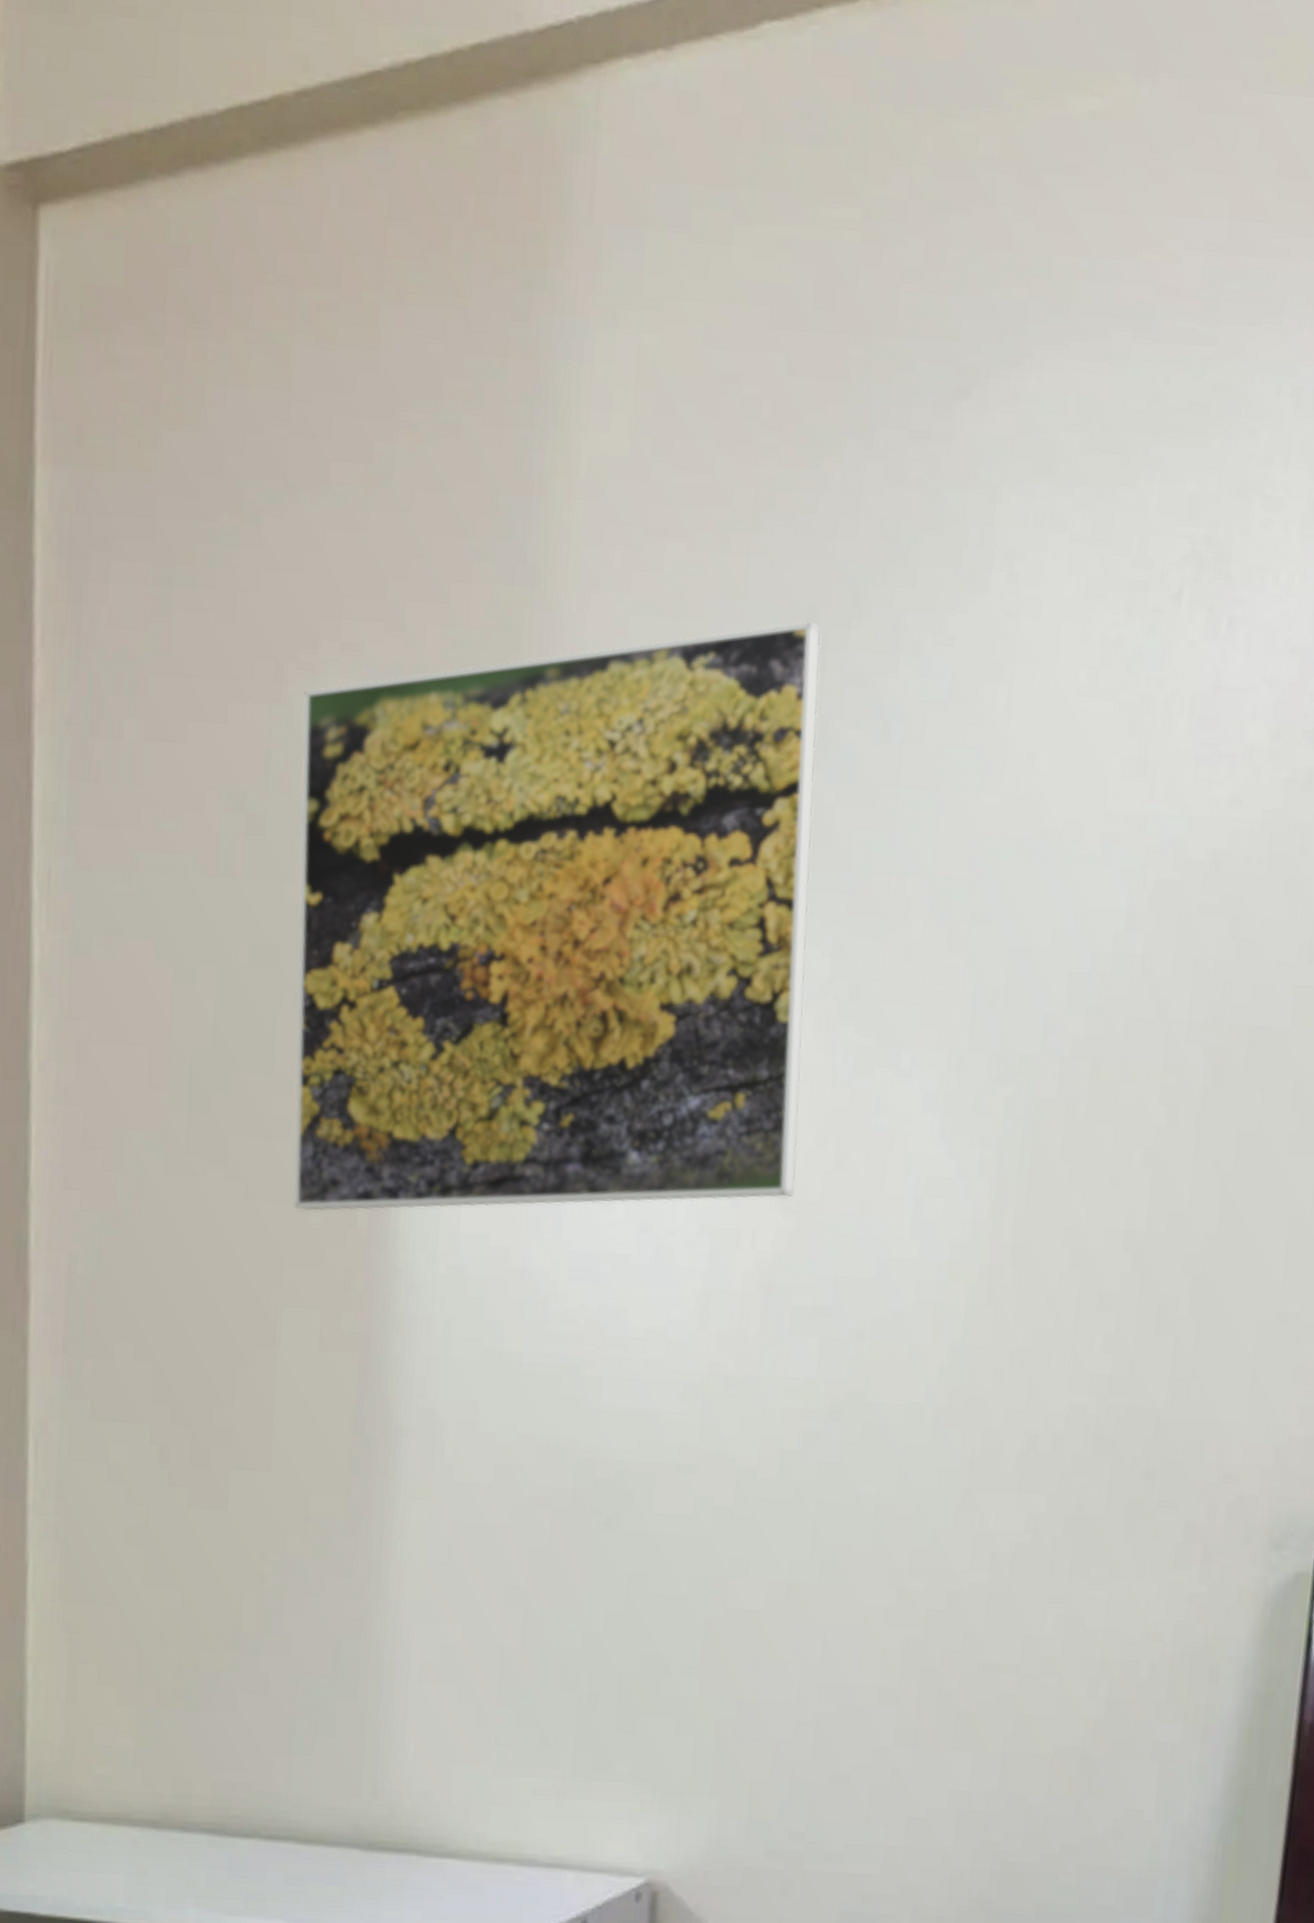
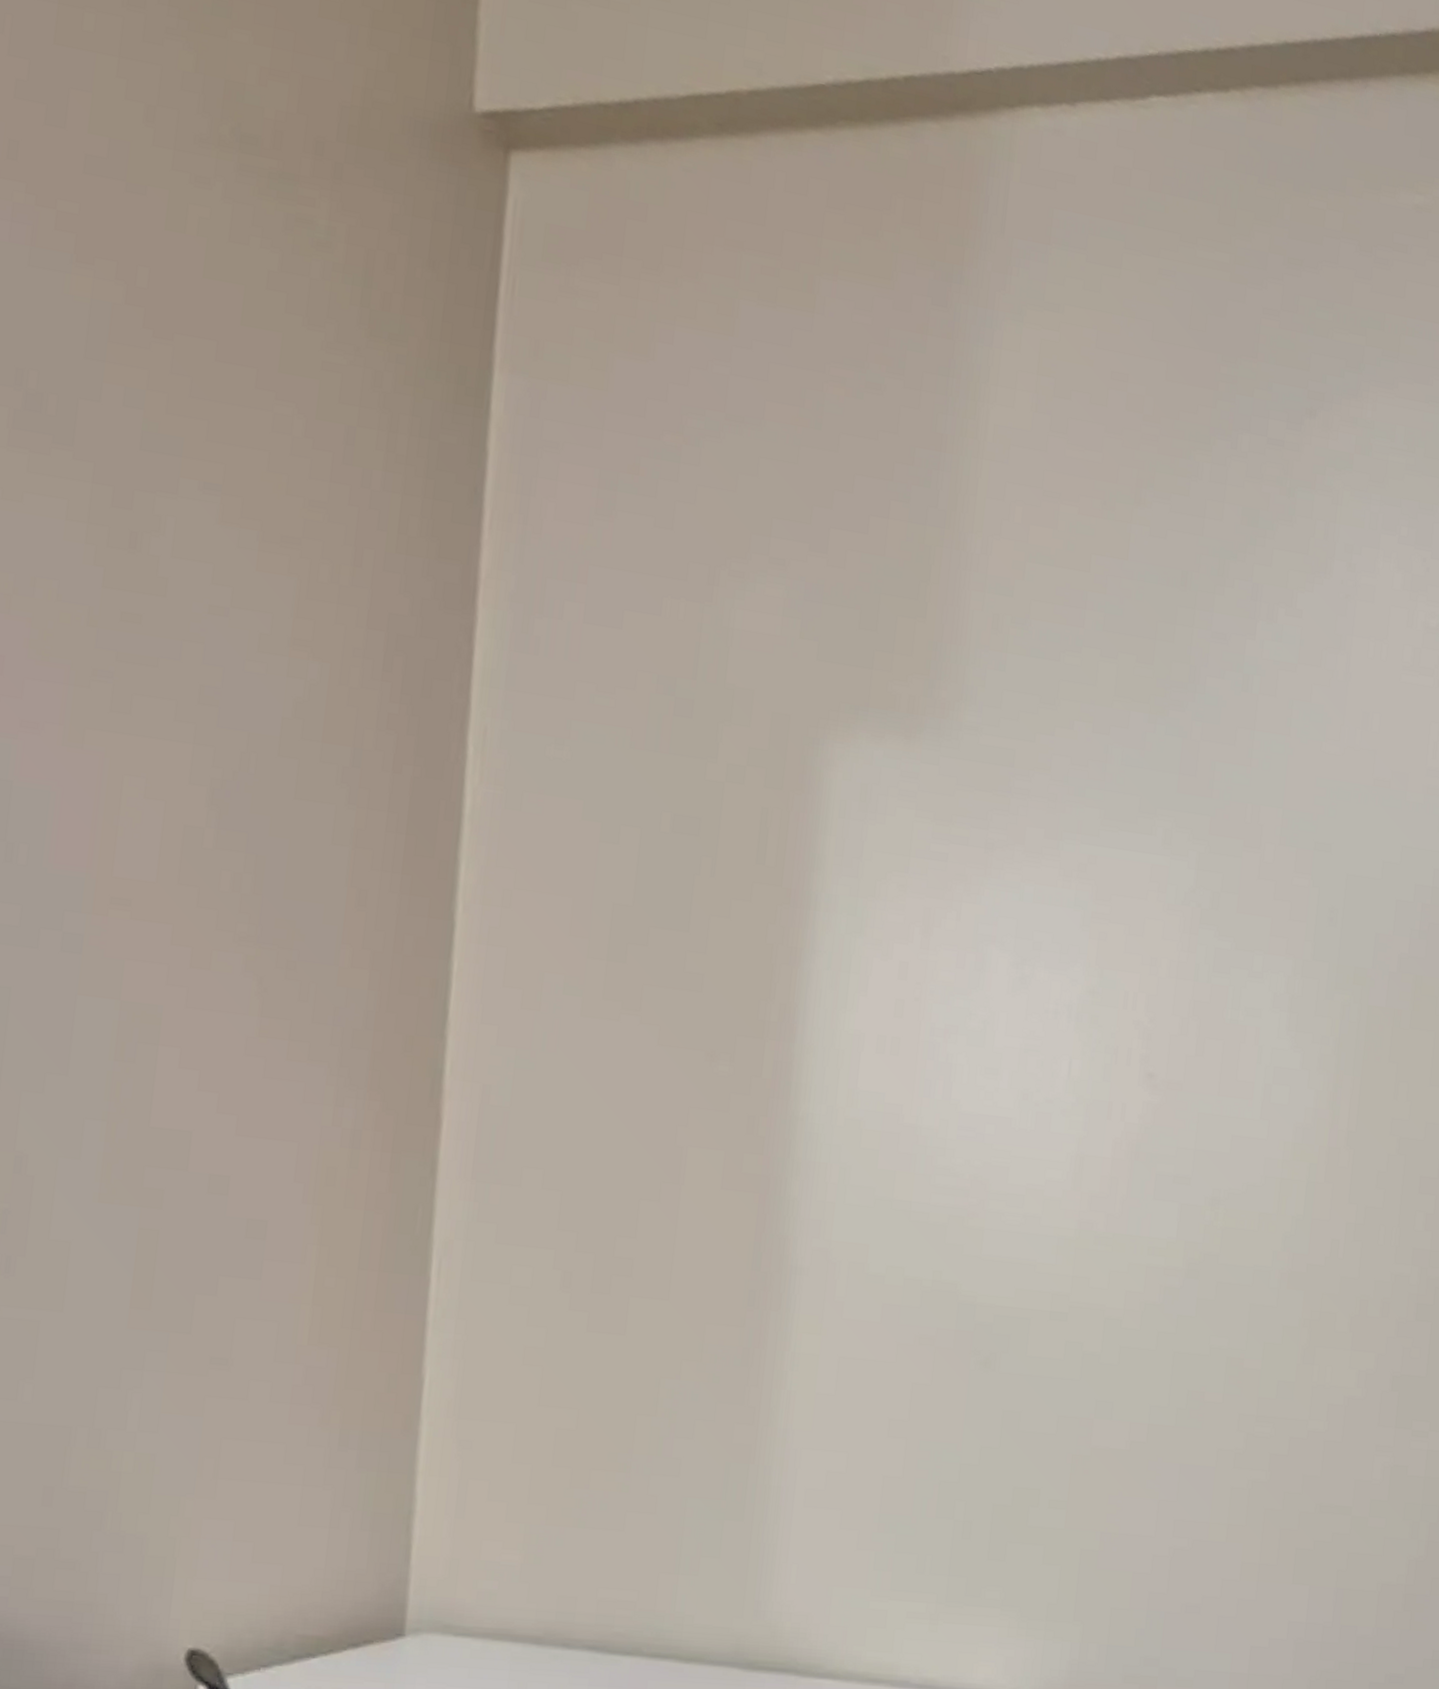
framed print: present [293,621,821,1211] -> none [703,583,1191,1077]

